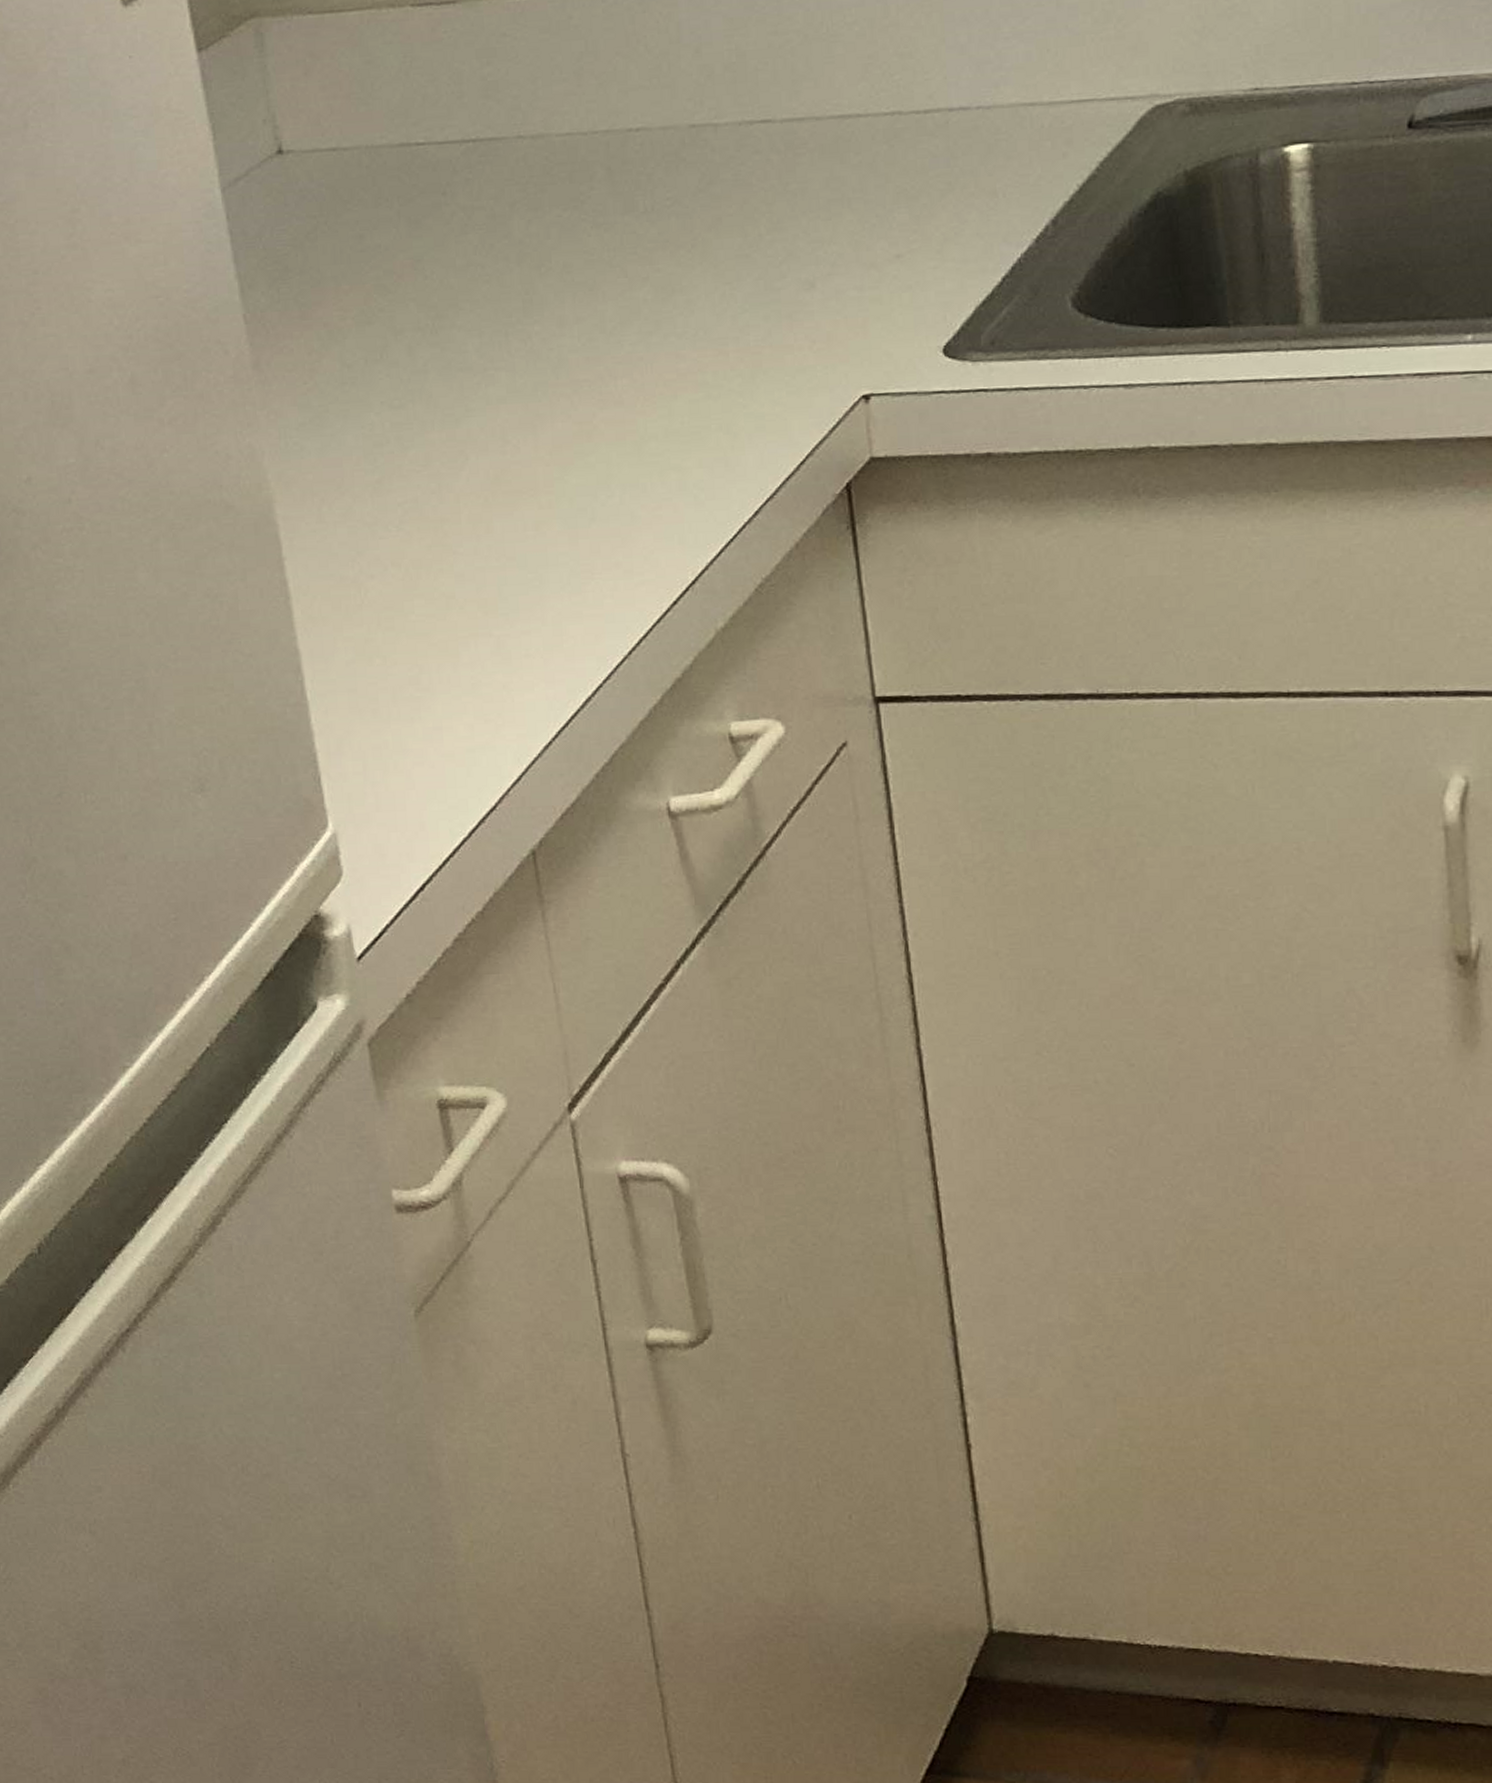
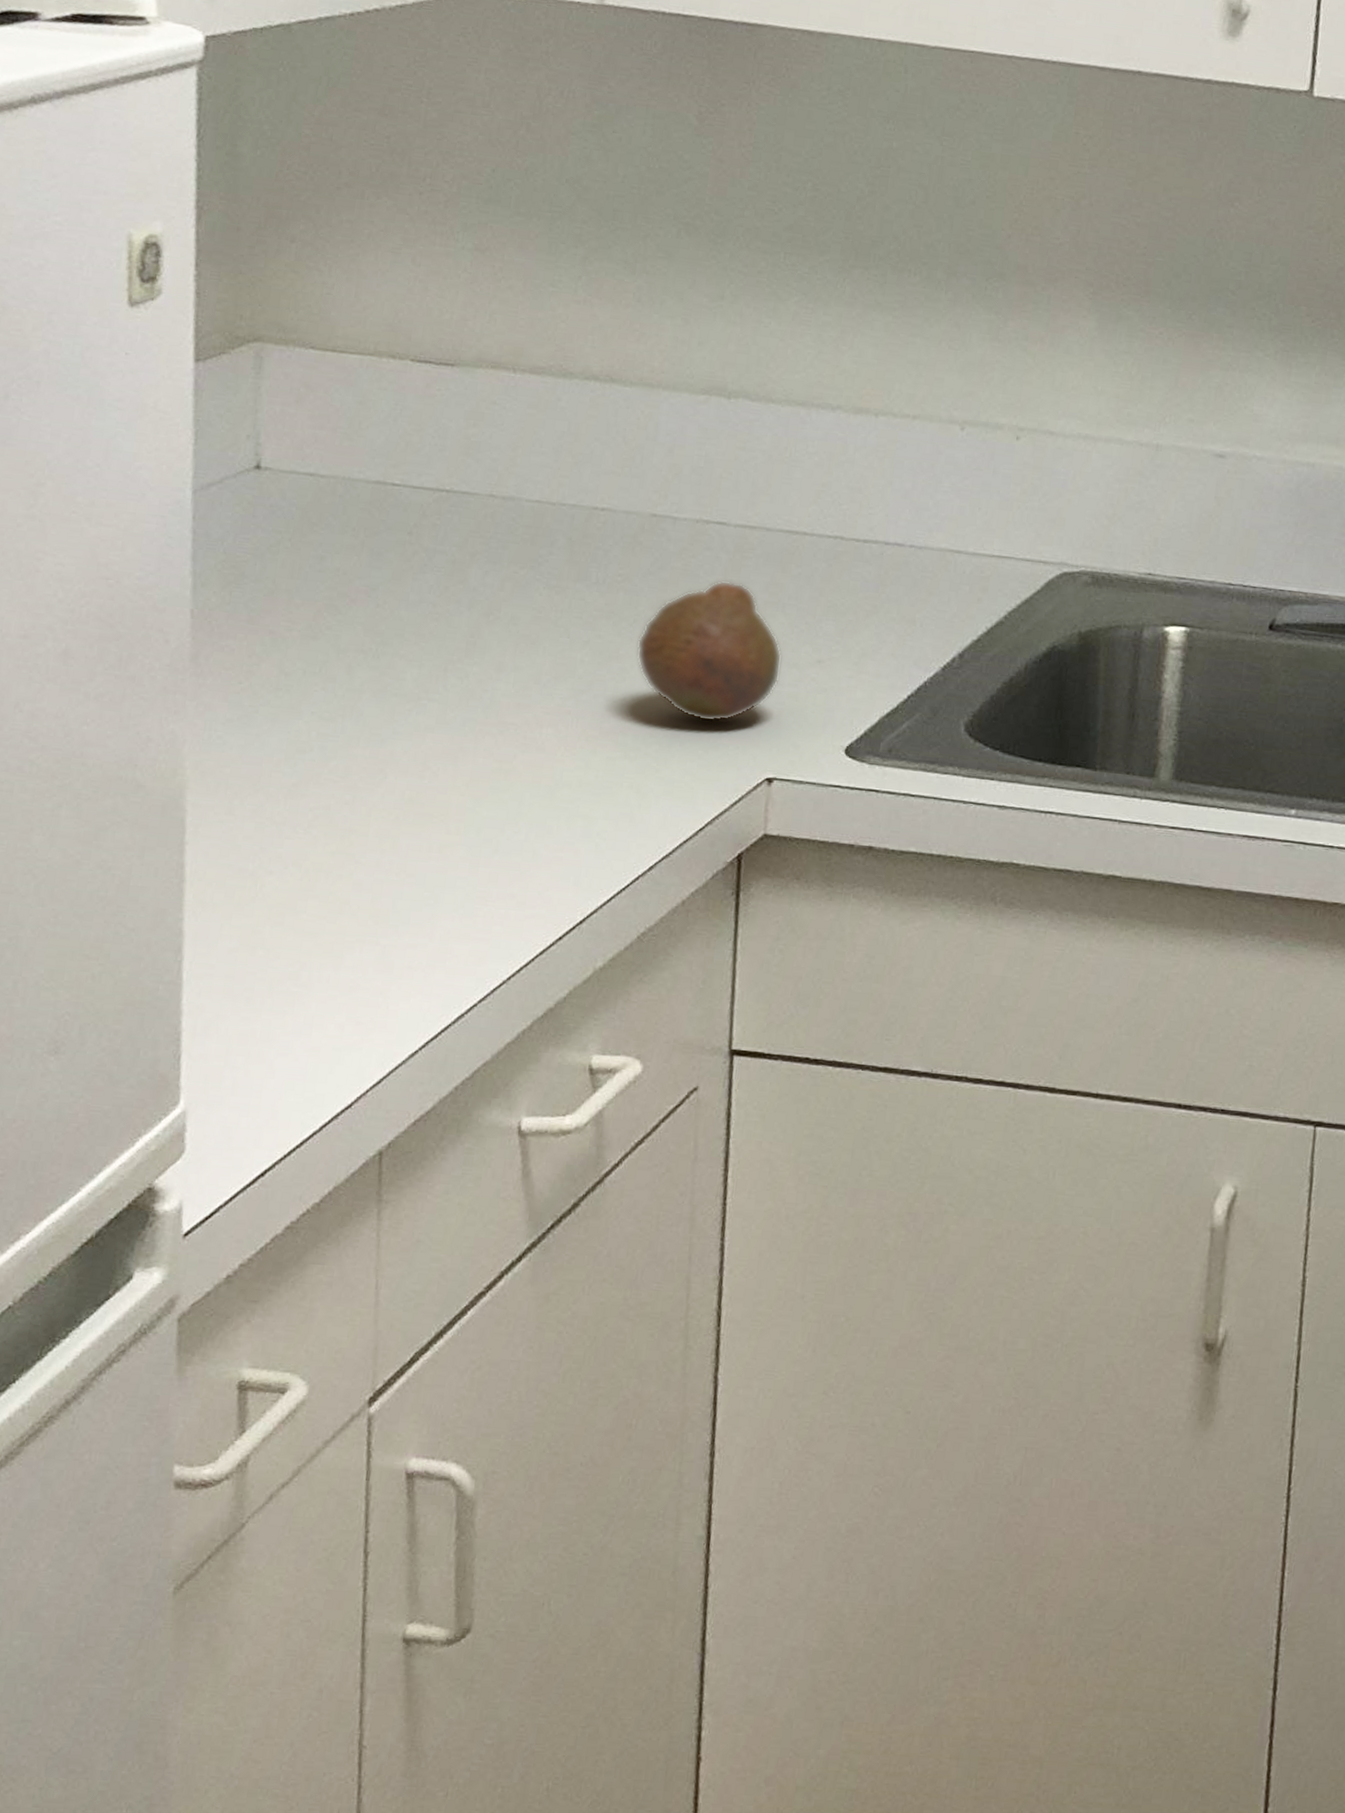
fruit: none [699,184,858,345] -> present [636,580,782,723]

